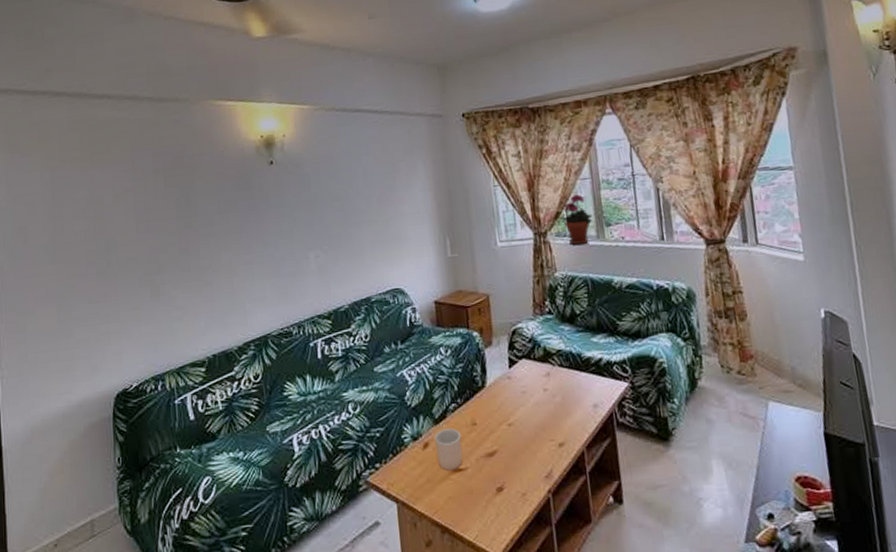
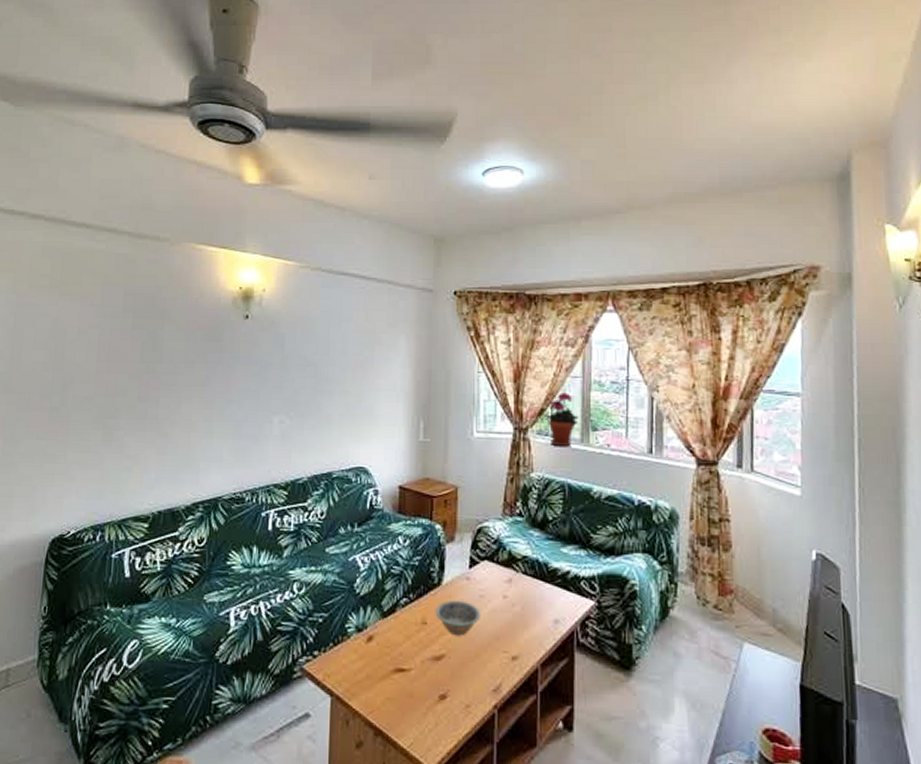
mug: present [435,427,463,470] -> none [380,623,409,669]
decorative bowl: none [482,398,526,432] -> present [435,600,482,637]

